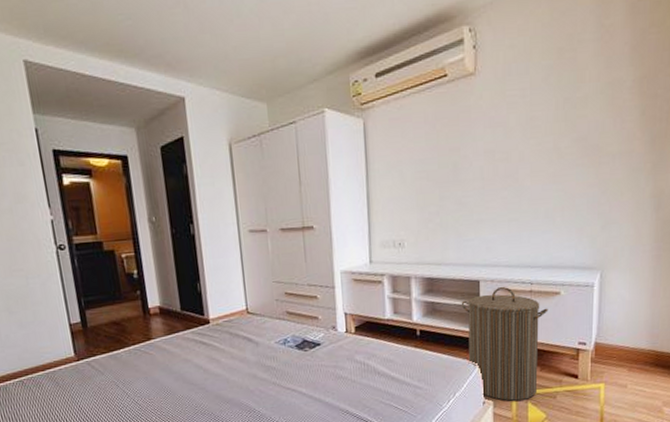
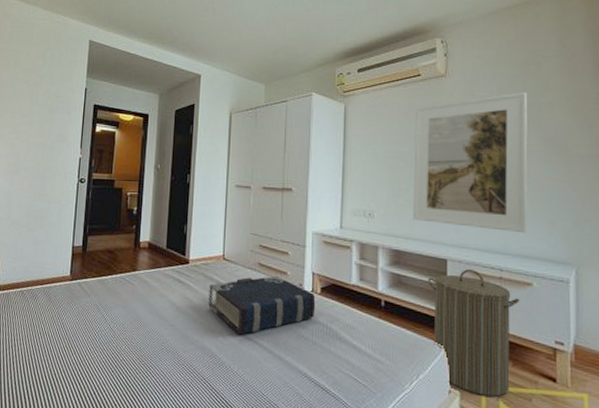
book: none [236,321,351,386] -> present [208,275,316,335]
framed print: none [442,87,562,245] -> present [413,92,528,234]

